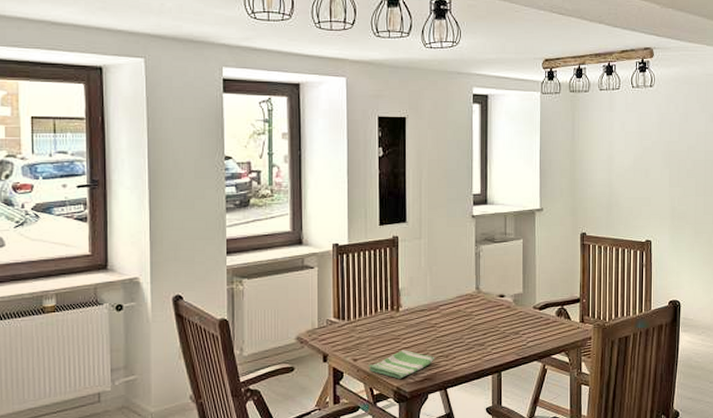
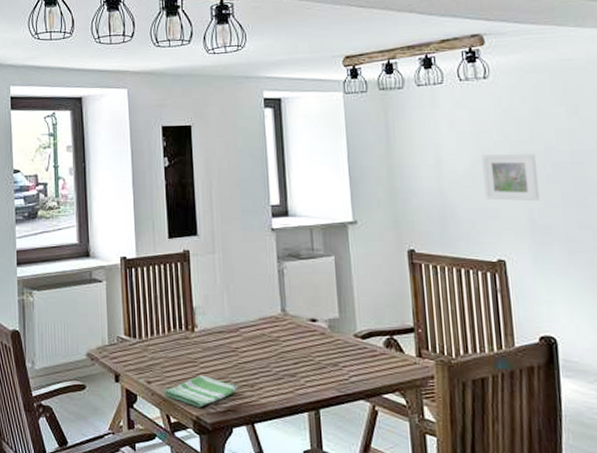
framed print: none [642,152,680,192] -> present [482,154,539,202]

